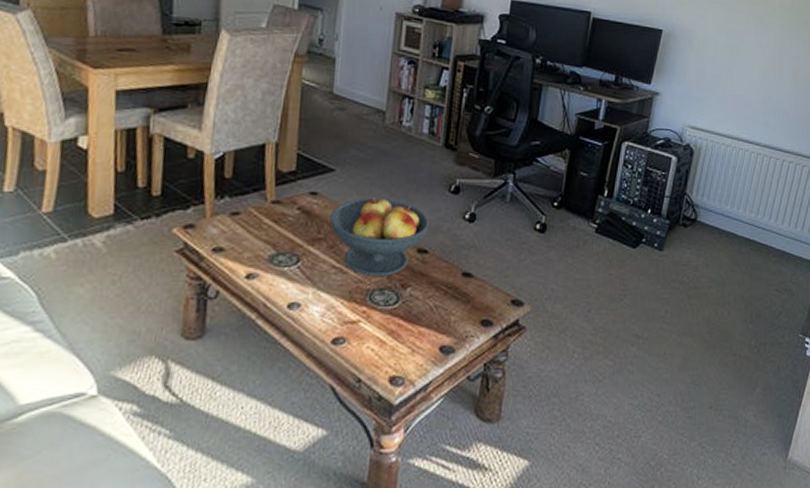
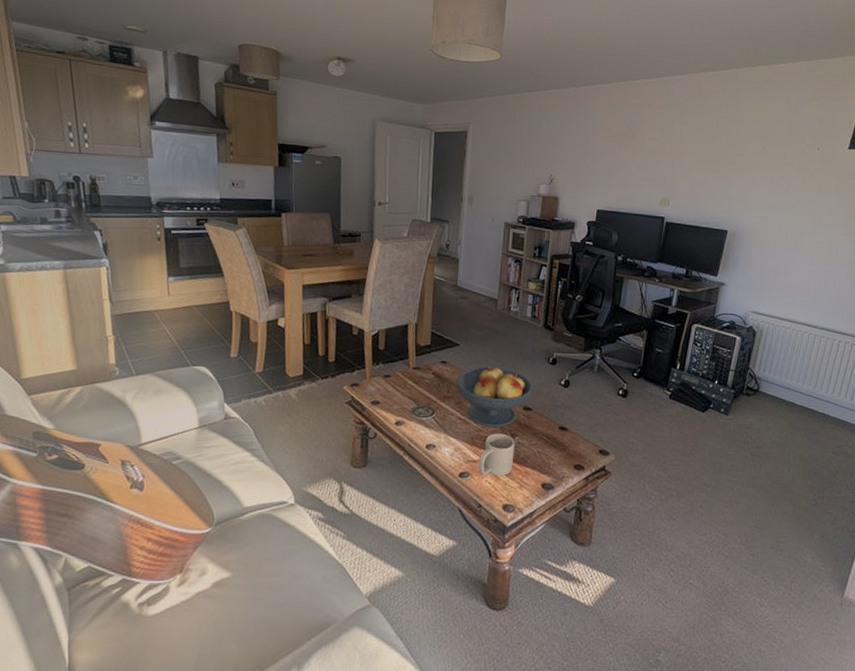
mug: none [357,284,406,341] -> present [478,433,515,477]

